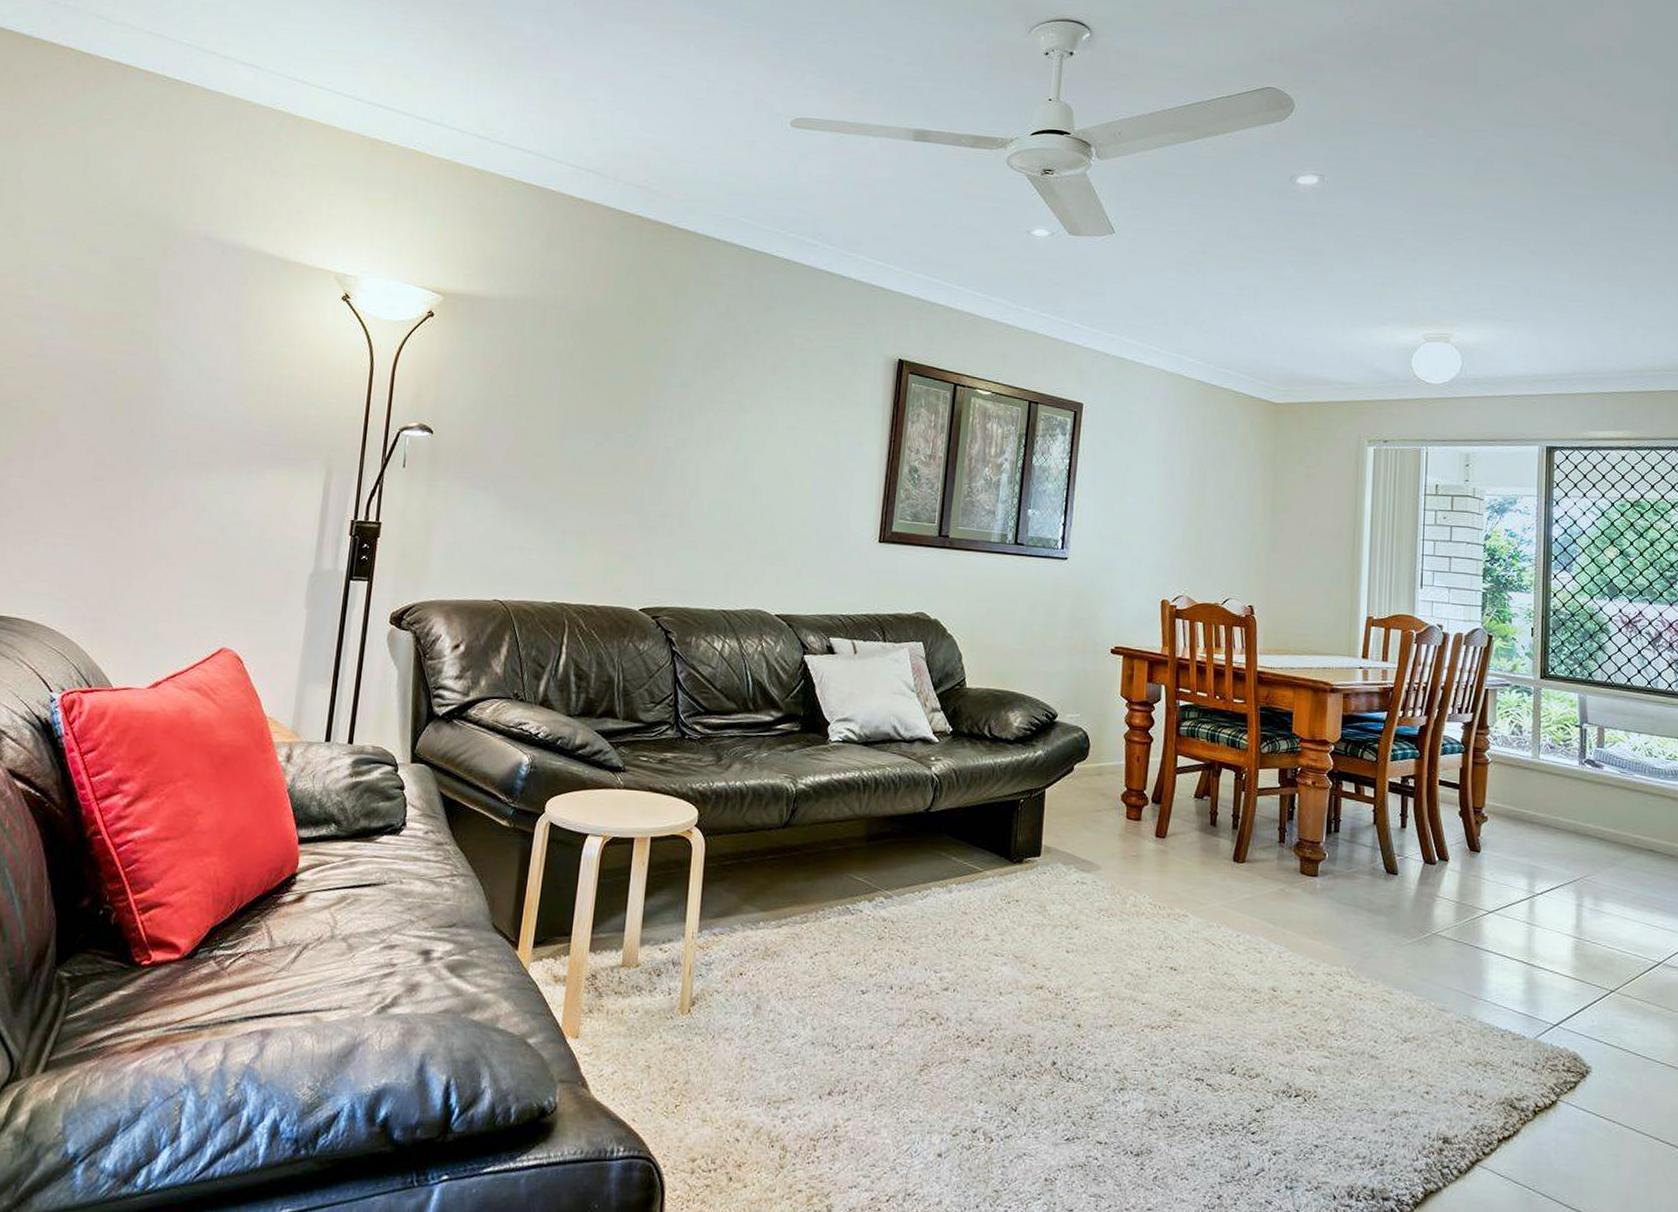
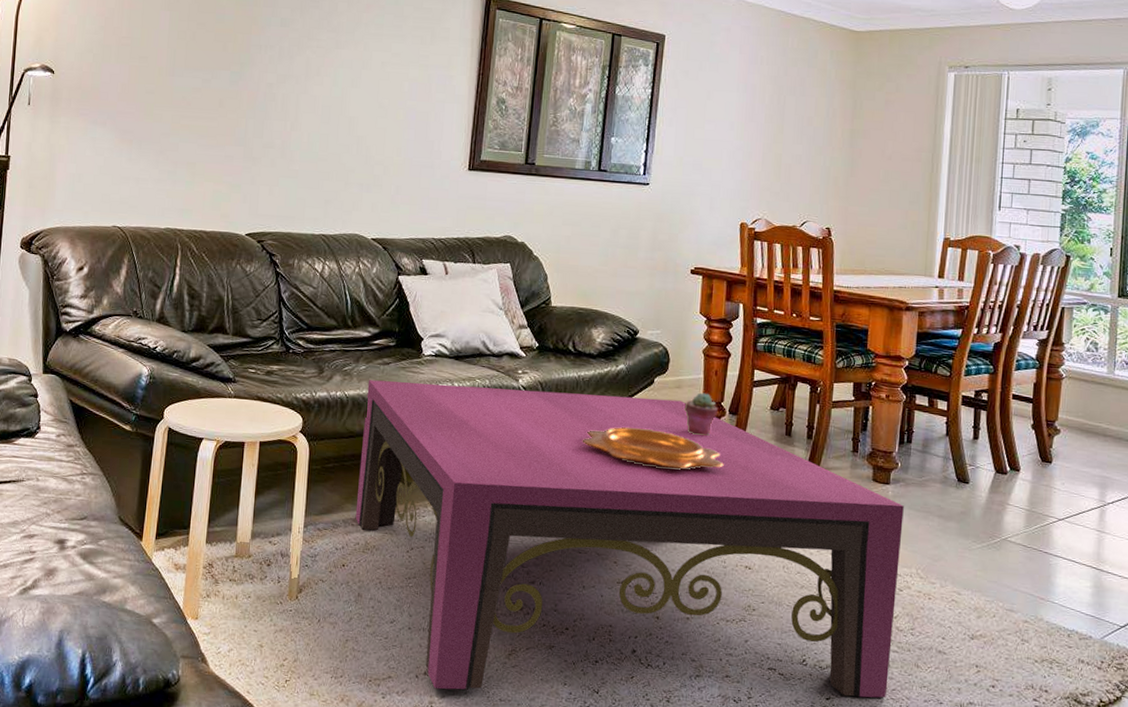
coffee table: none [754,768,1333,1111] -> present [355,380,904,698]
decorative bowl: none [998,818,1147,864] -> present [582,427,724,470]
potted succulent: none [1105,780,1140,827] -> present [684,392,718,437]

